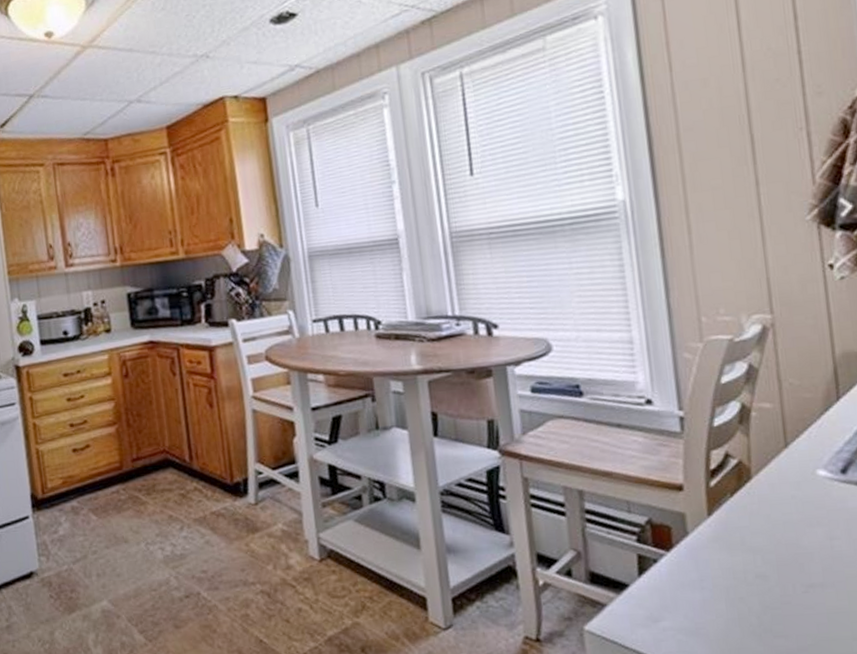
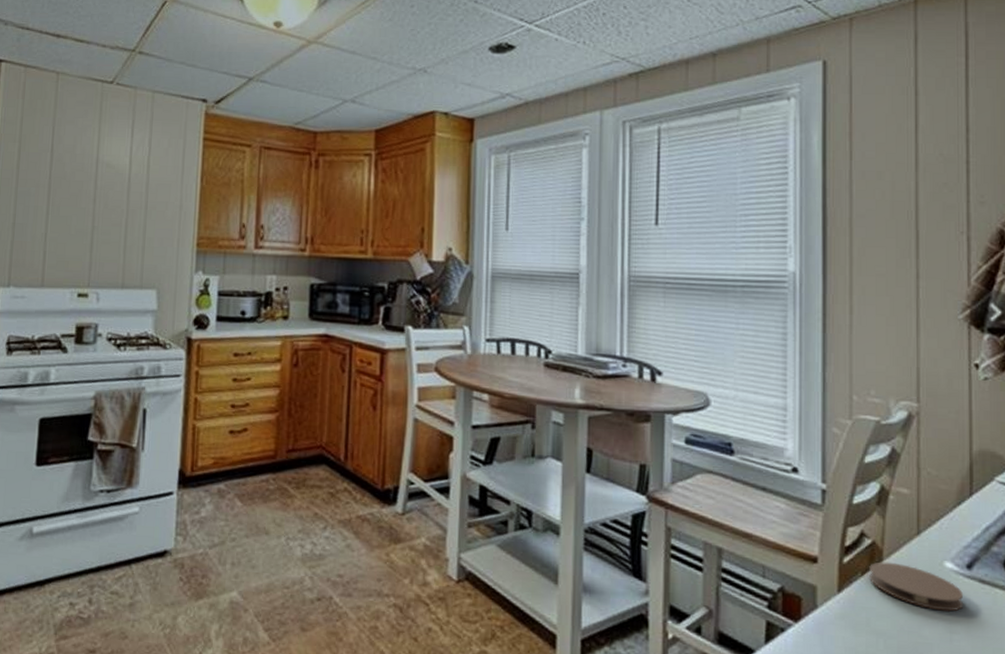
coaster: none [738,478,842,520] -> present [869,561,964,612]

